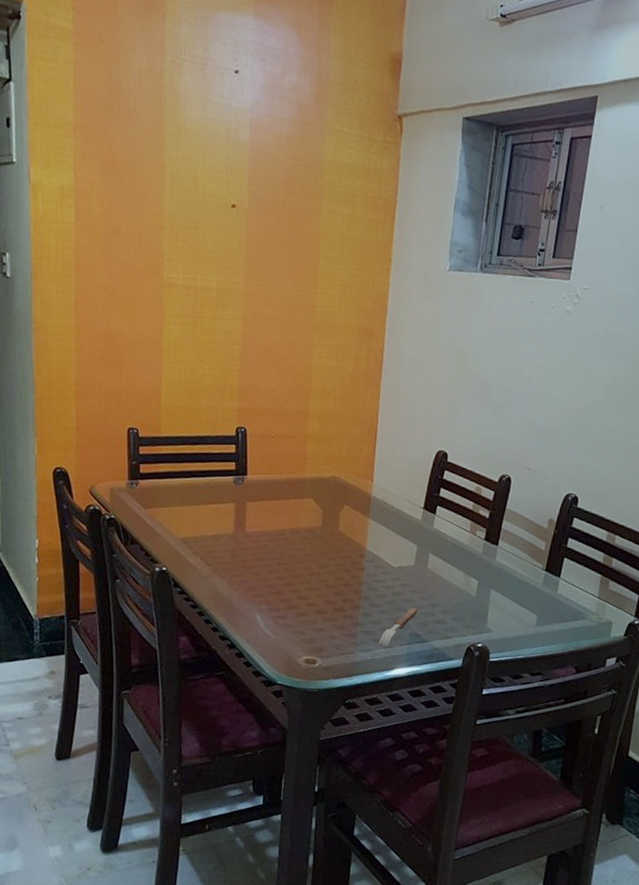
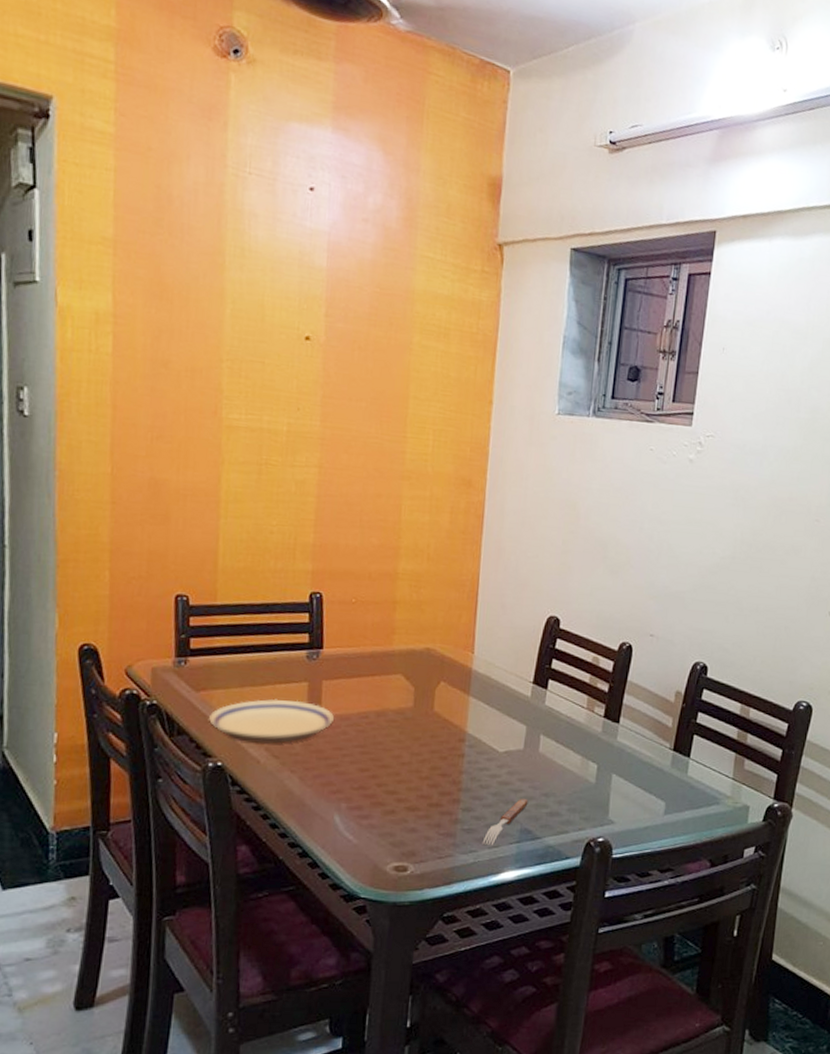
plate: none [154,516,256,554] -> present [208,698,334,744]

